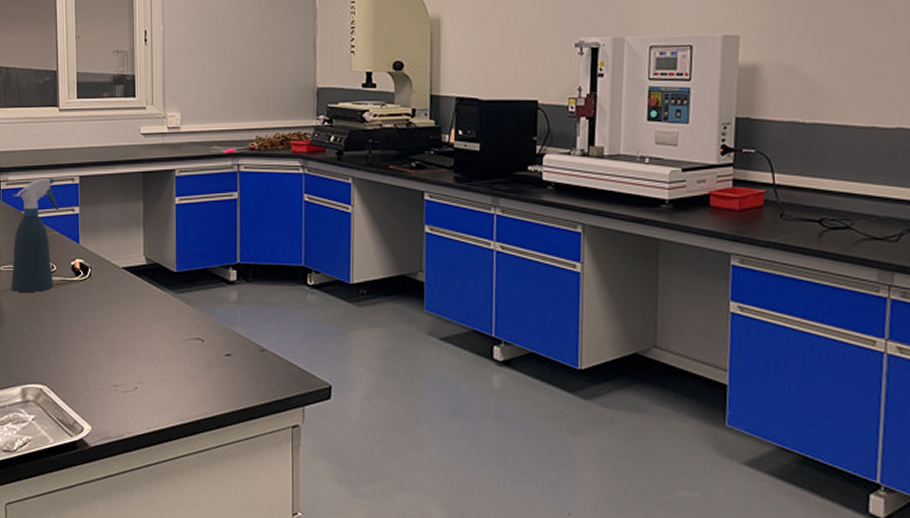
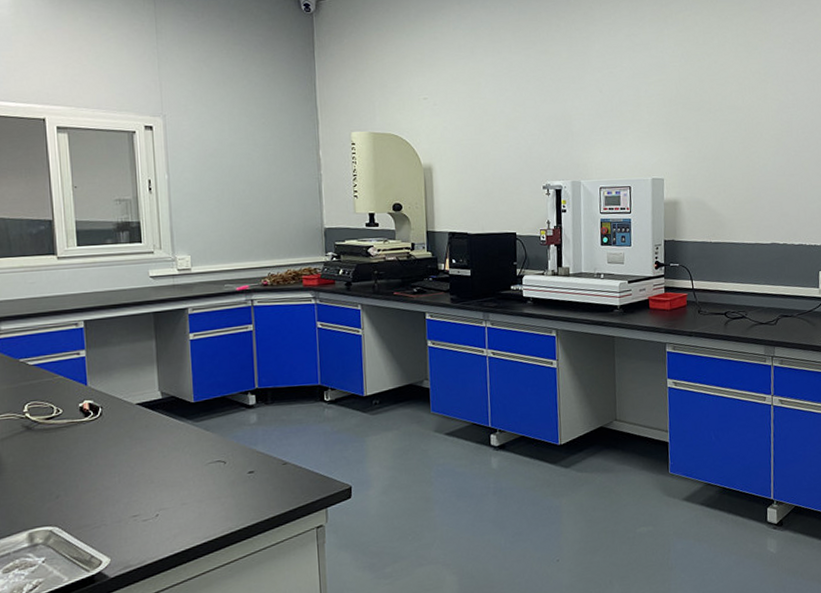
spray bottle: present [11,177,59,292] -> none [7,324,62,439]

